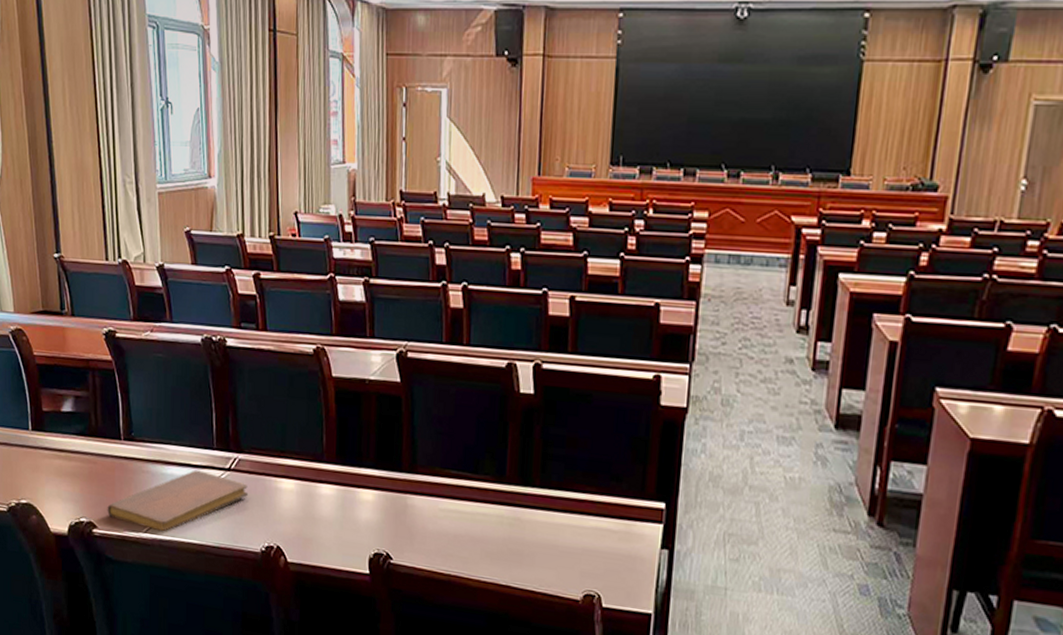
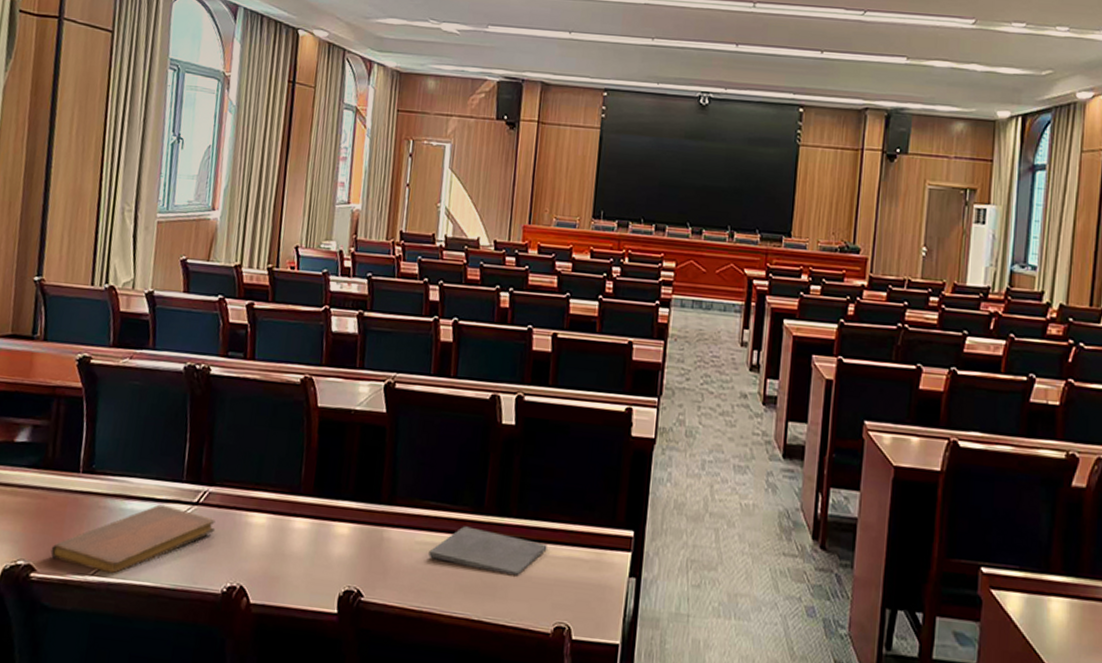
notepad: none [453,495,573,545] -> present [428,526,548,576]

